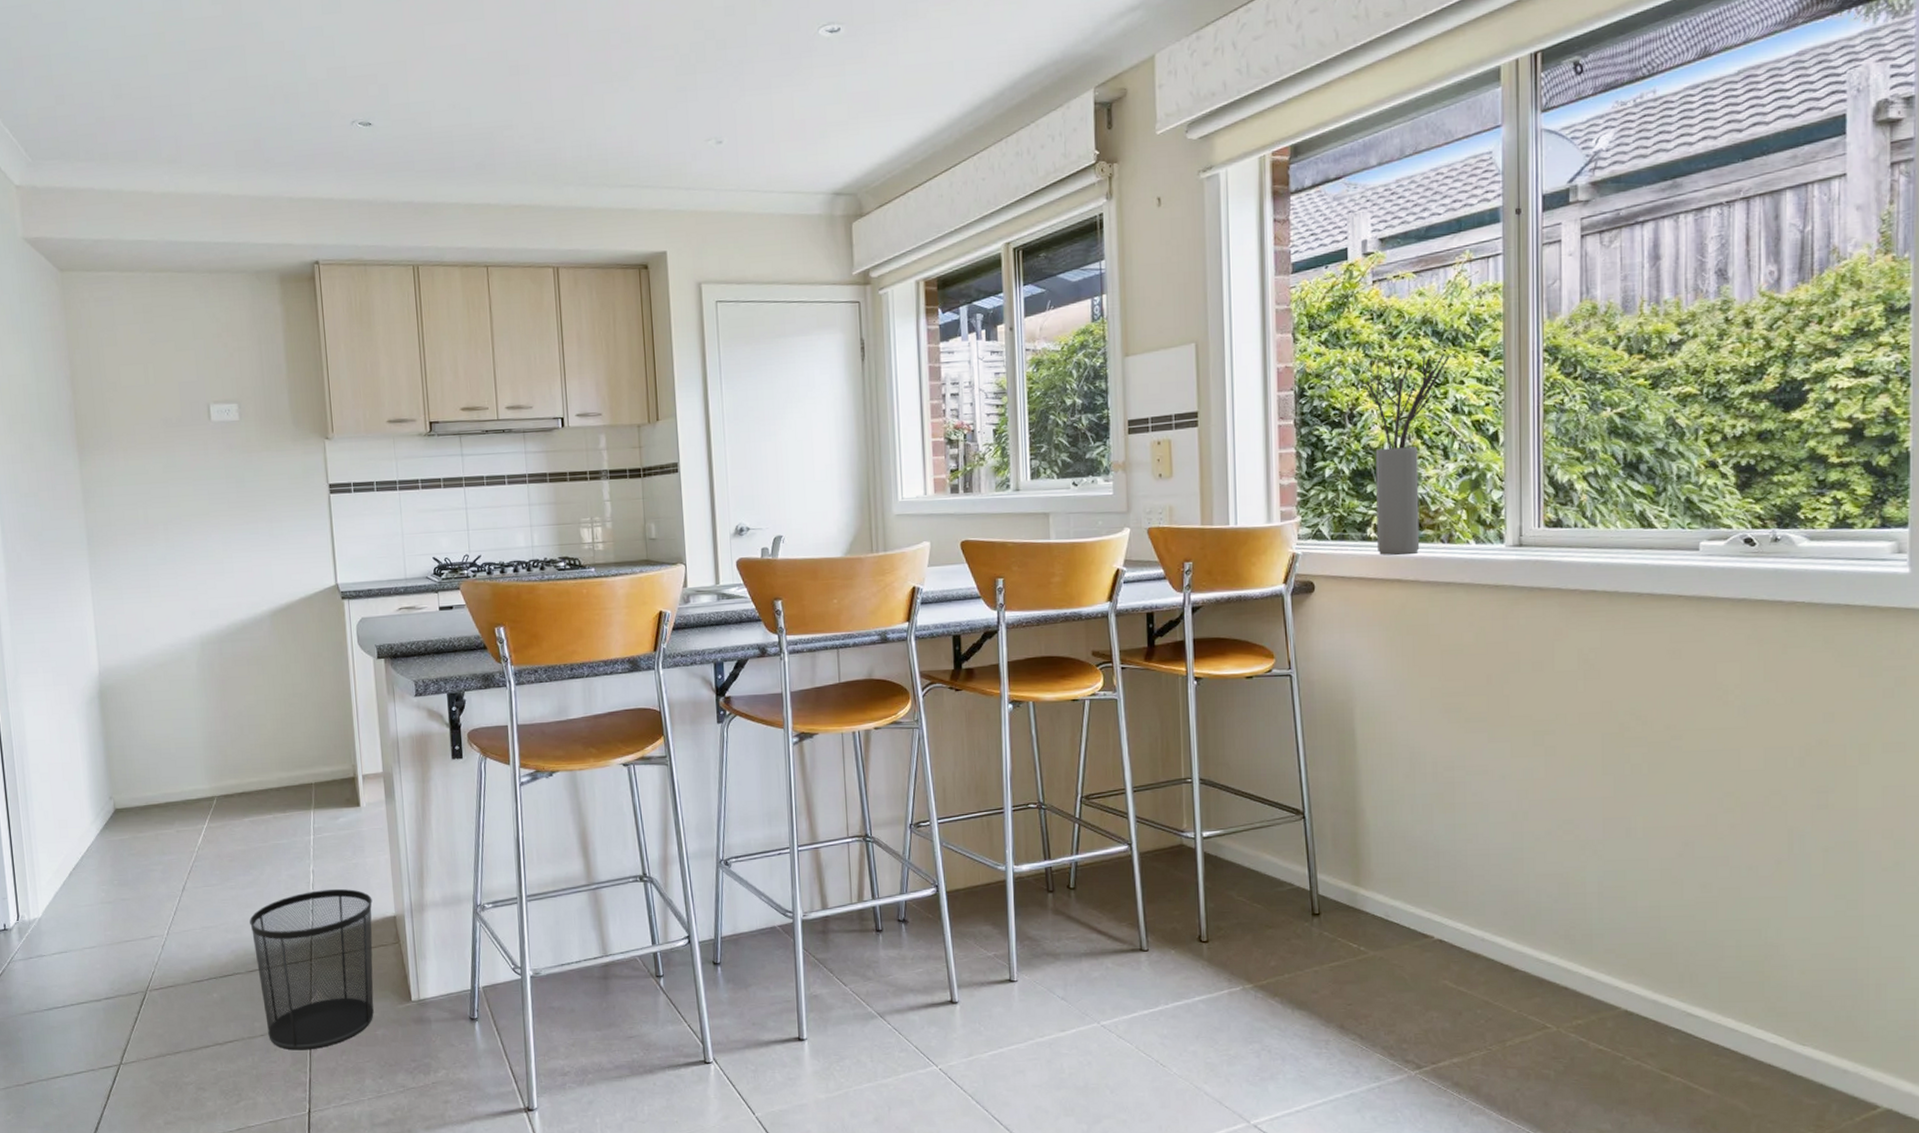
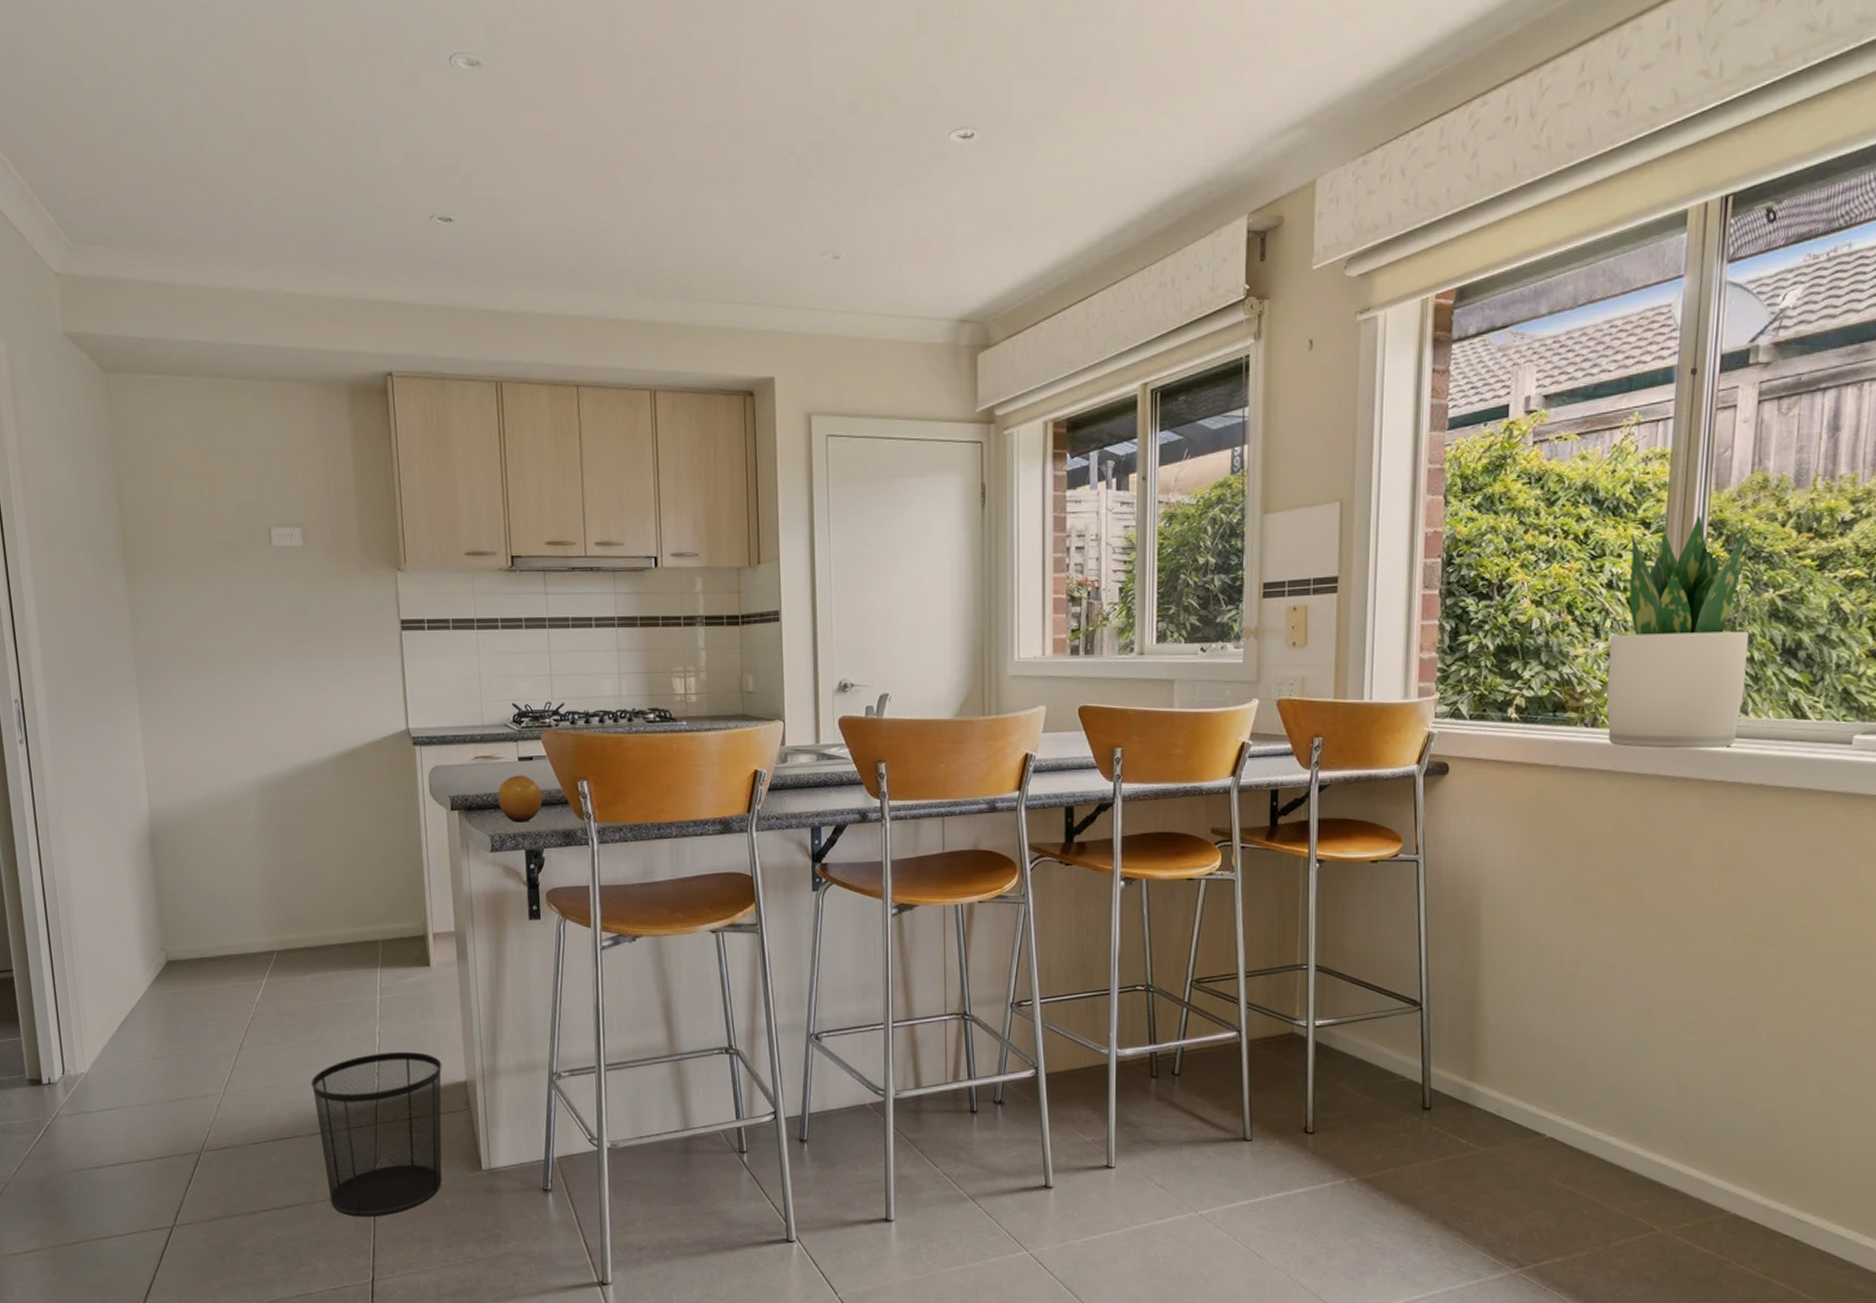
fruit: none [420,623,463,668] -> present [497,775,543,823]
vase: present [1364,353,1450,556] -> none [1516,522,1609,739]
planter: none [1459,343,1591,561] -> present [1607,516,1752,749]

